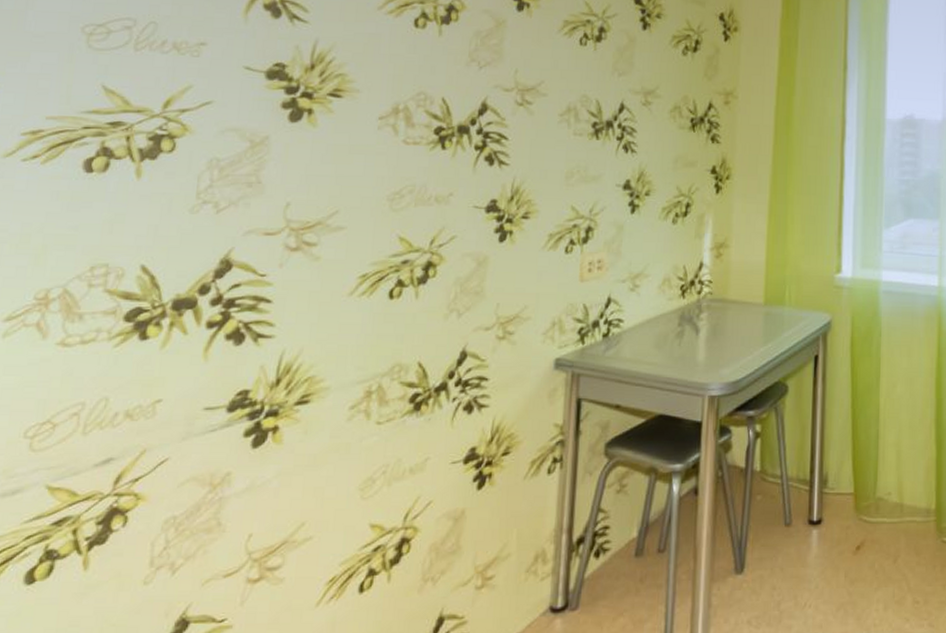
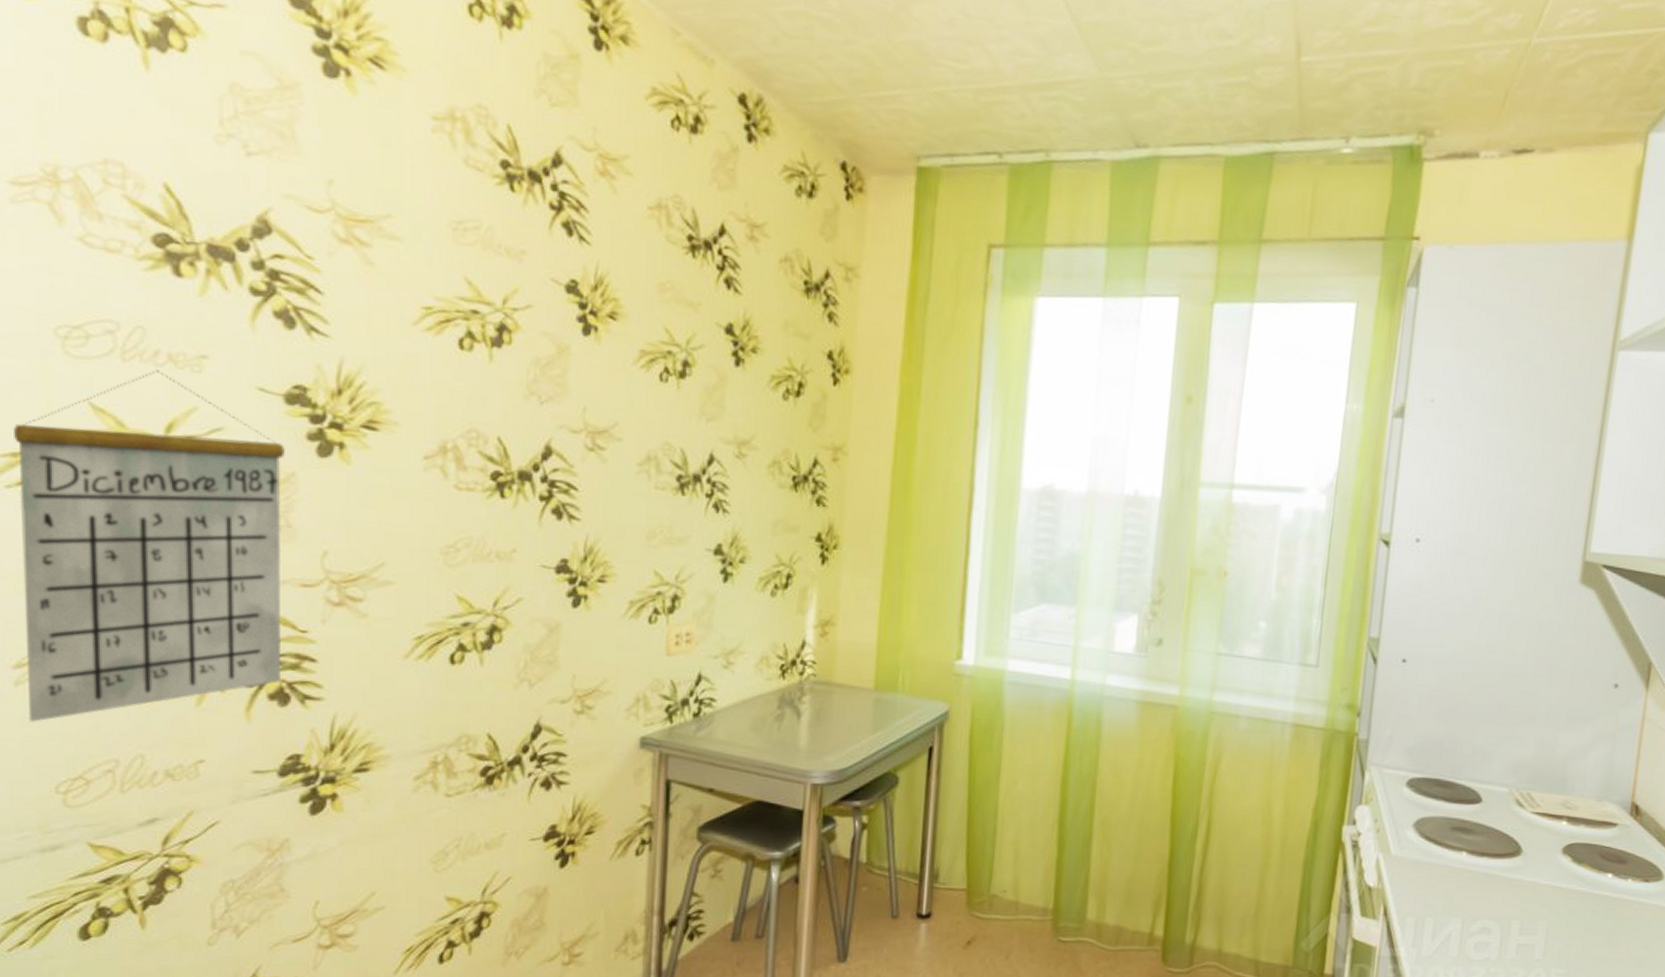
calendar: none [9,56,263,371] -> present [14,370,286,722]

